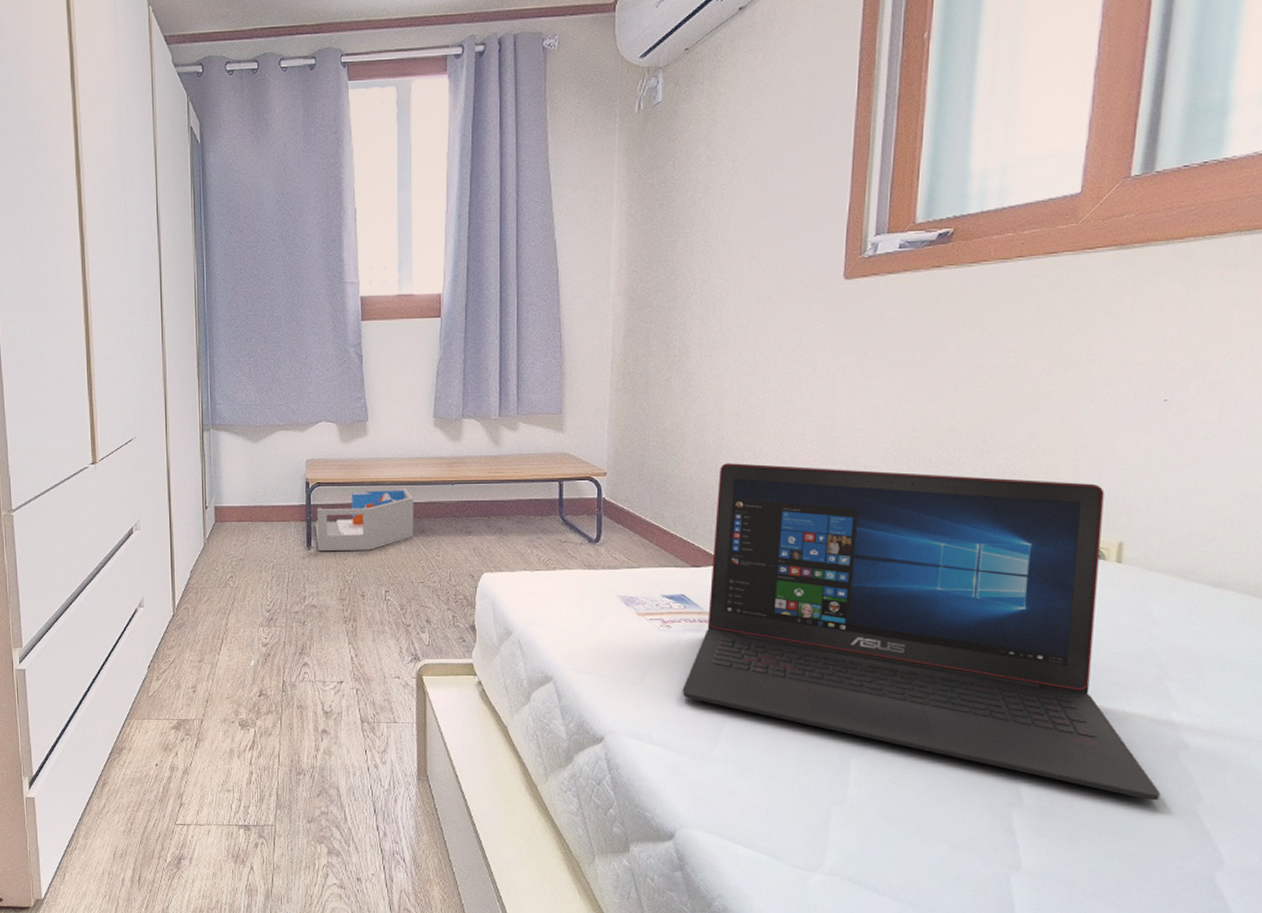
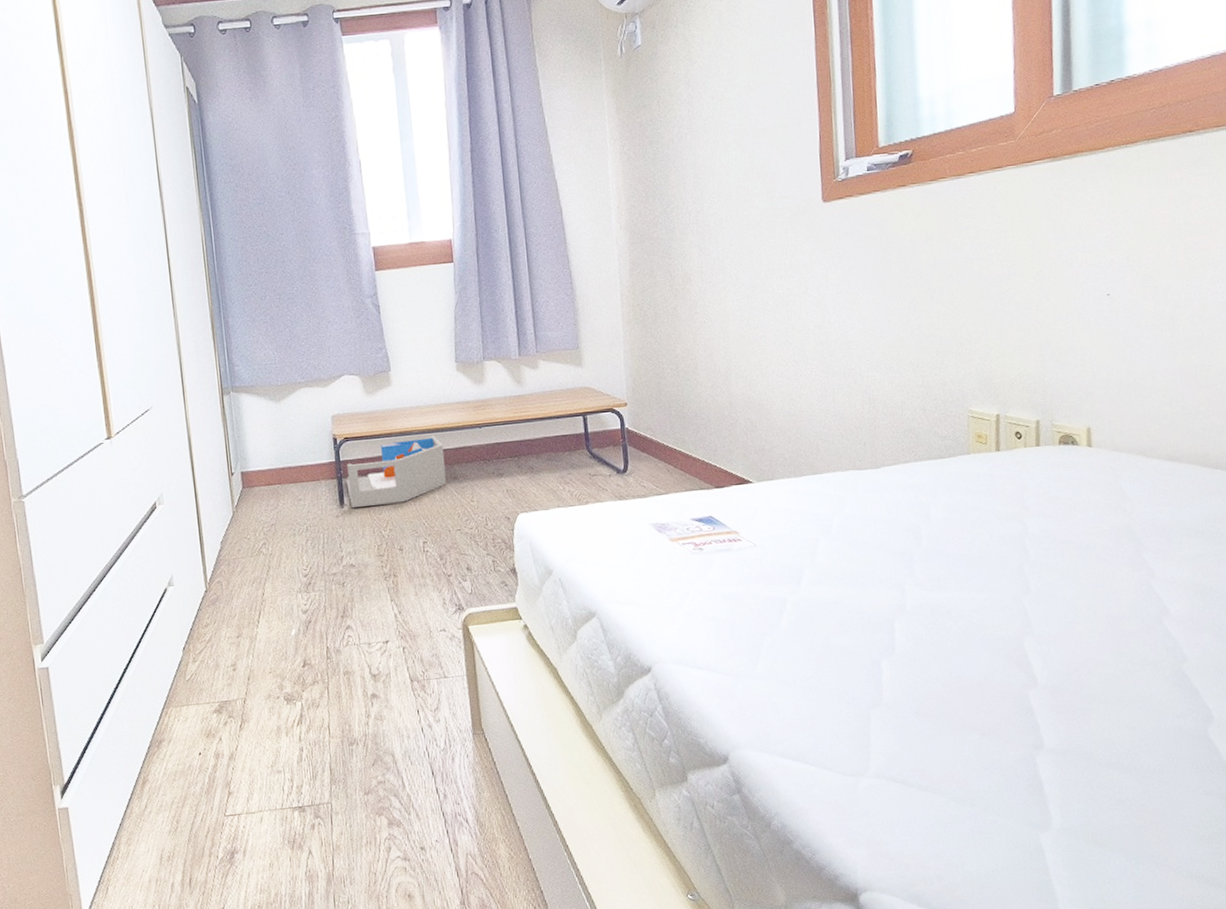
laptop: present [682,463,1161,801] -> none [720,375,1153,667]

